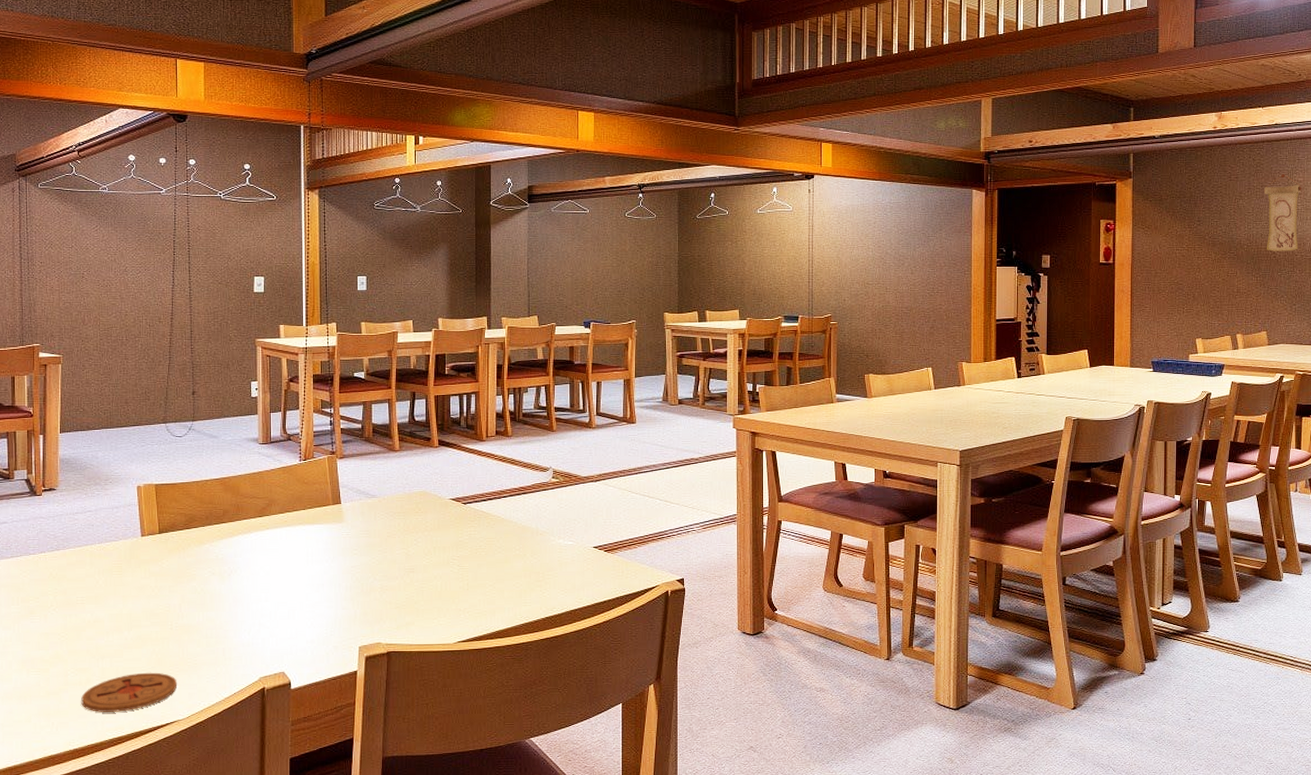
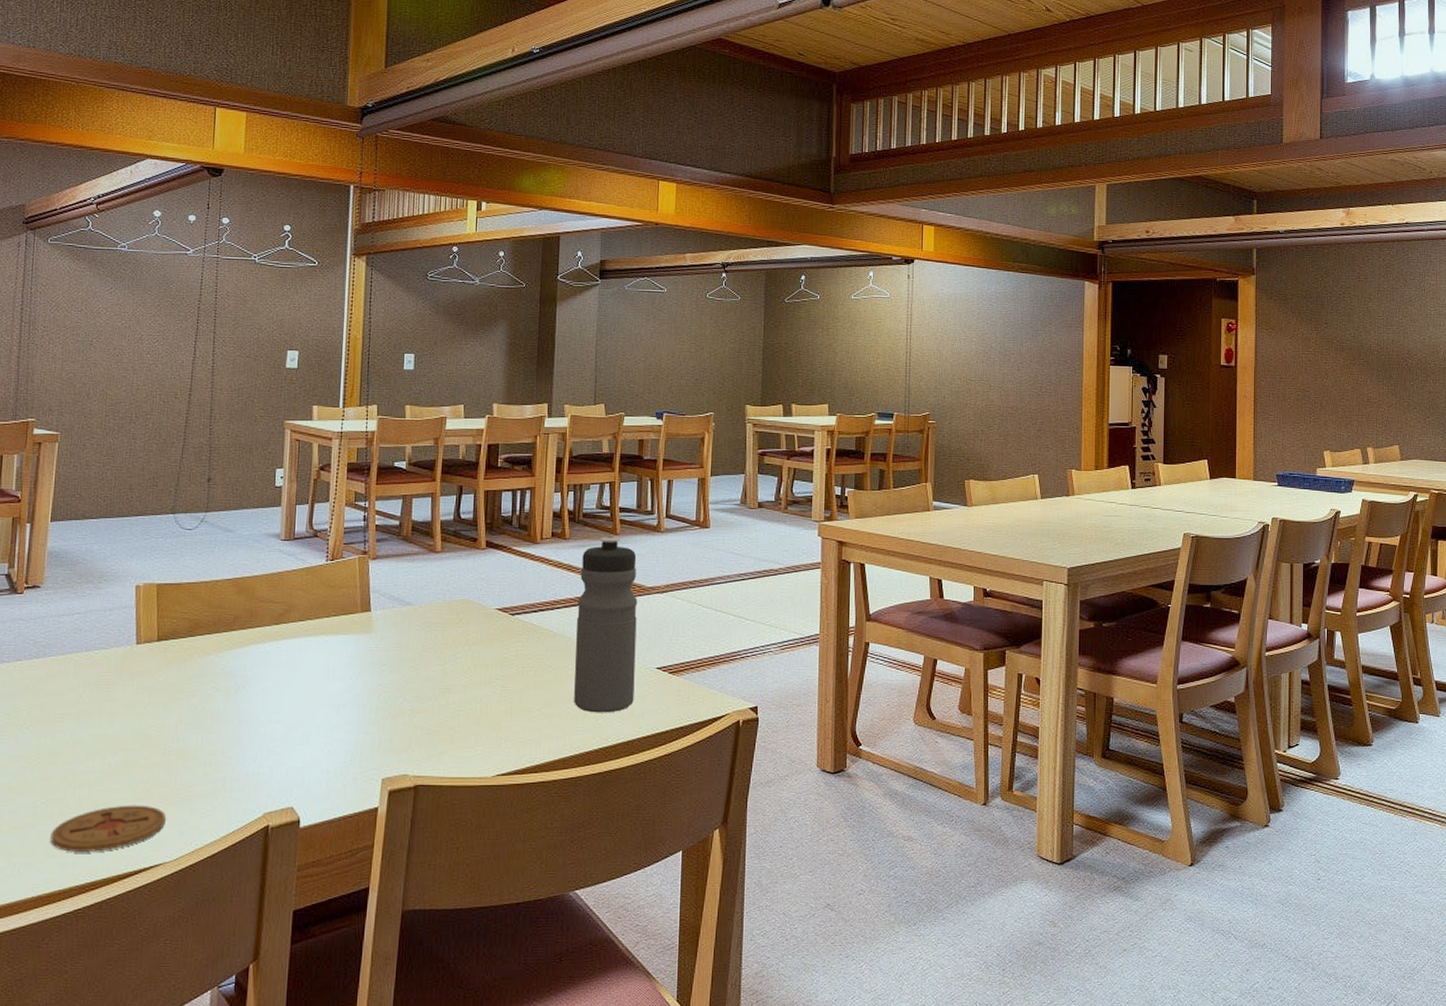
water bottle: none [521,433,574,587] -> present [574,536,638,713]
wall scroll: present [1263,174,1301,251] -> none [1394,276,1434,359]

